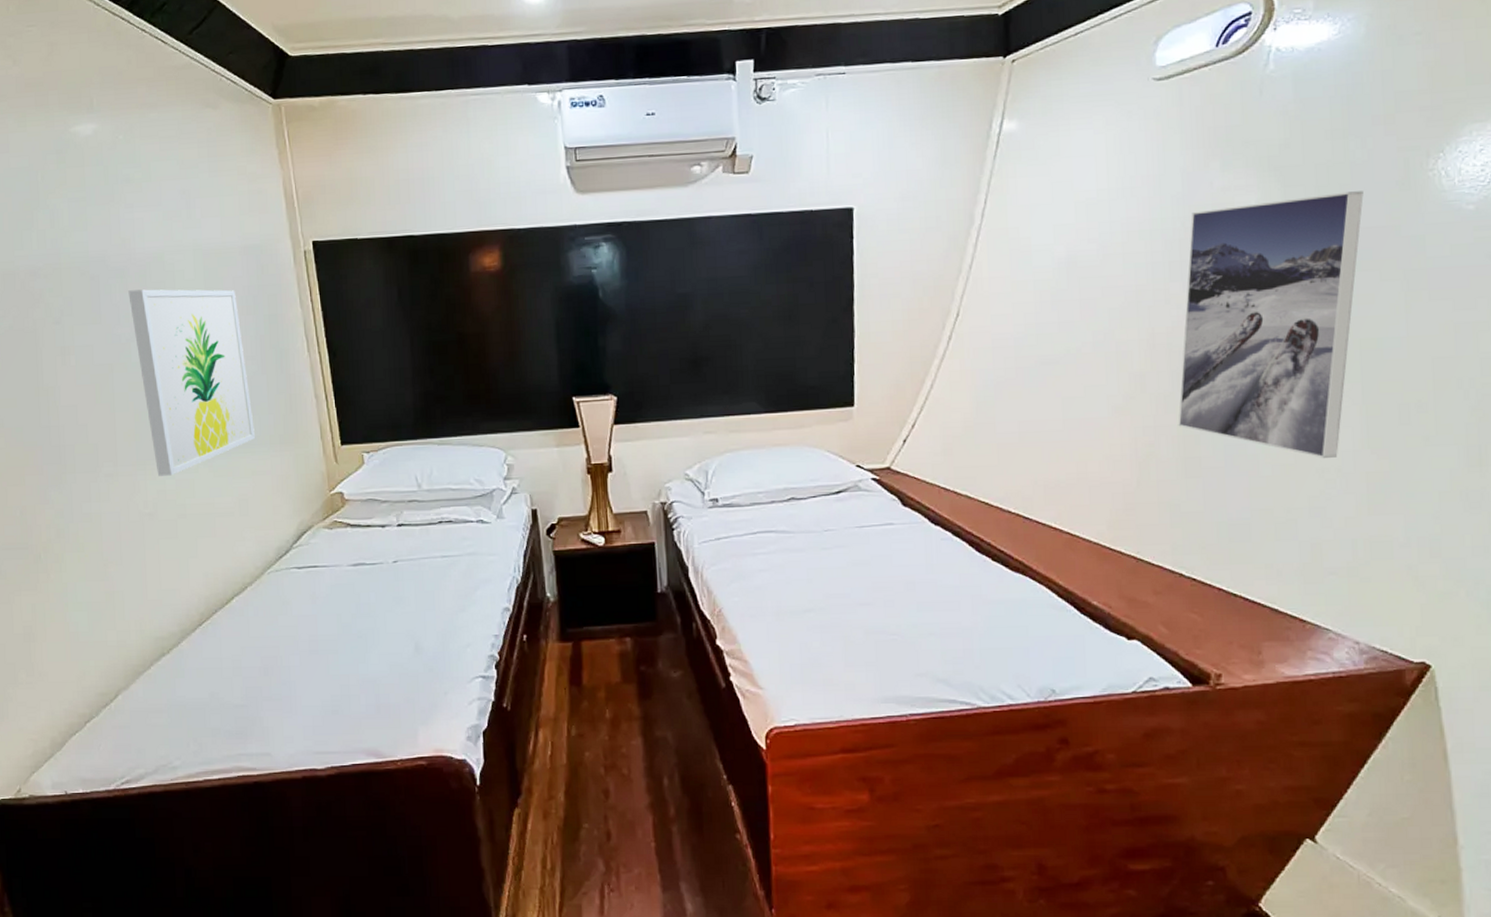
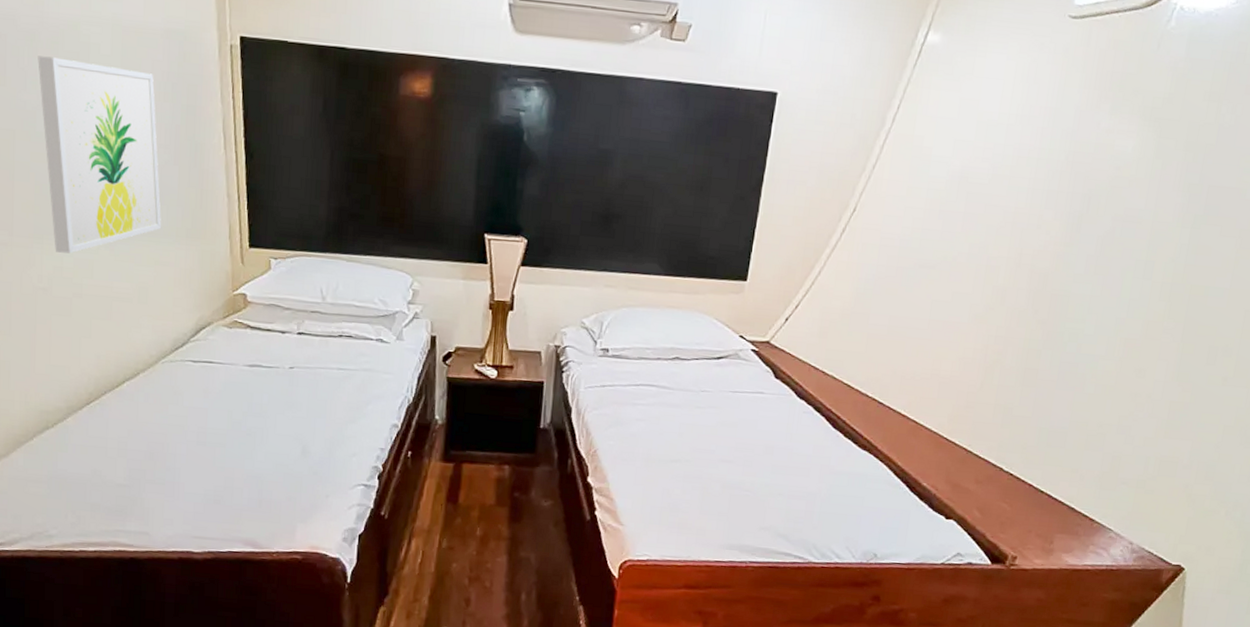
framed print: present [1178,191,1364,458] -> none [1025,147,1224,385]

